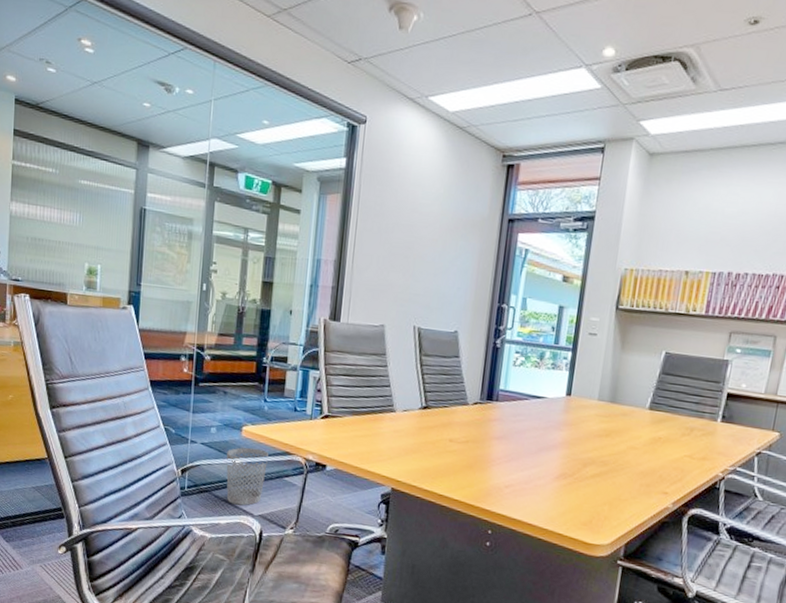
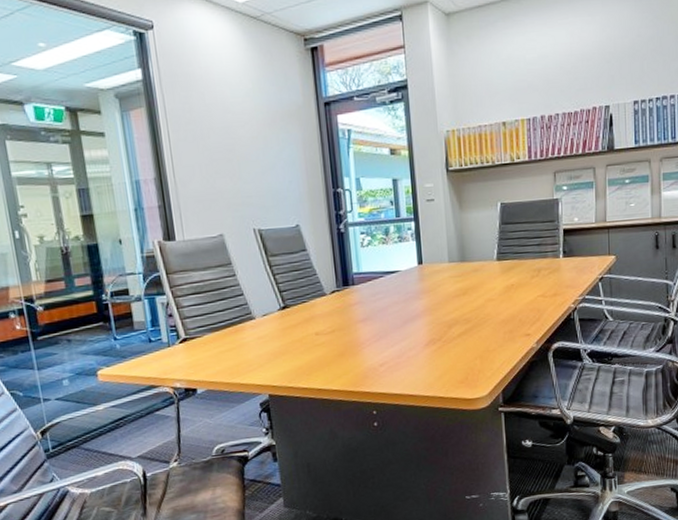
wastebasket: present [226,447,268,506] -> none [87,389,136,453]

